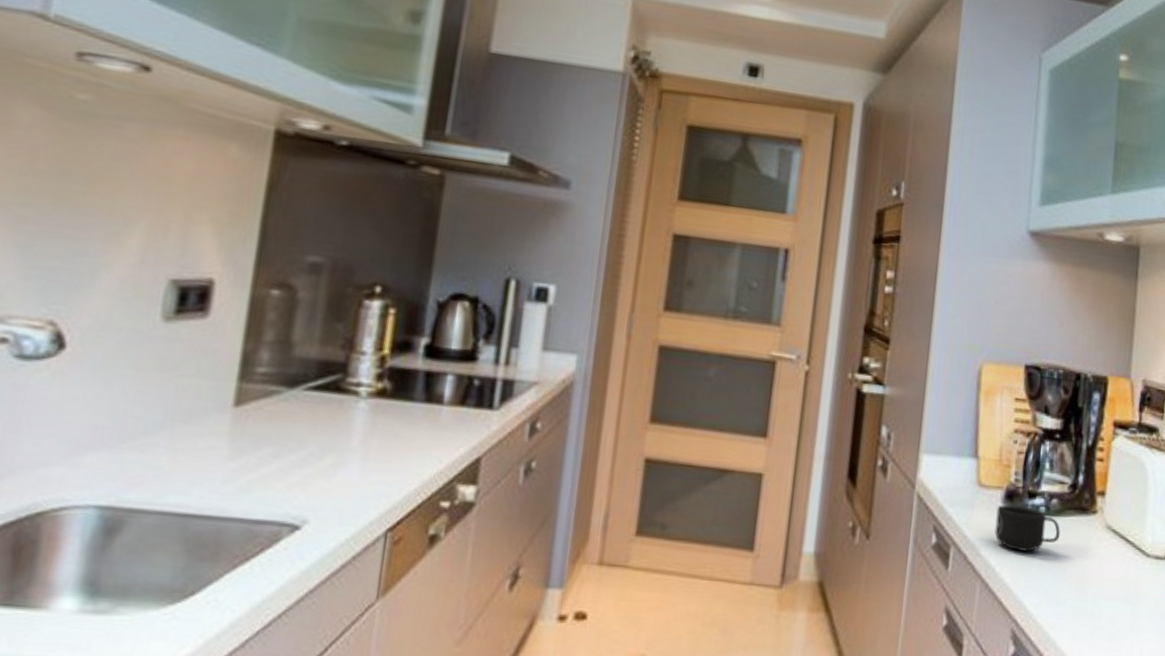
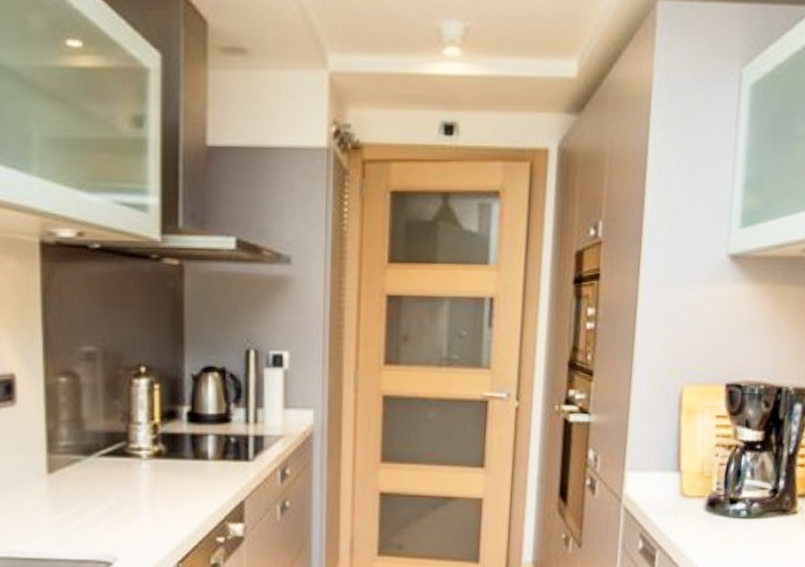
mug: present [995,505,1060,552] -> none [698,511,761,551]

